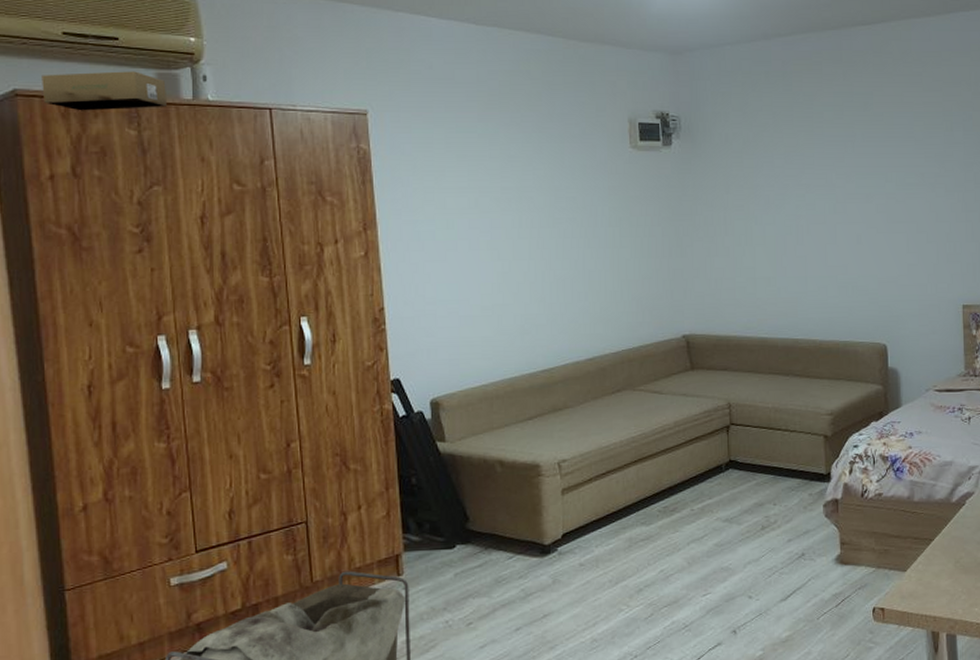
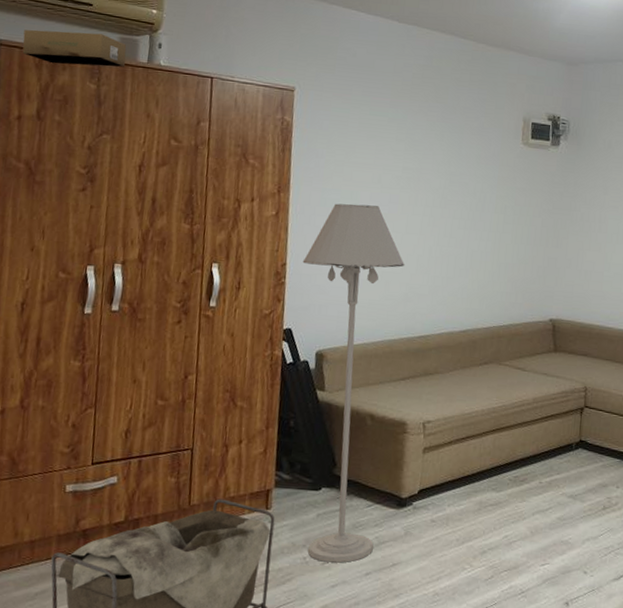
floor lamp: none [402,233,520,623] -> present [302,203,405,563]

